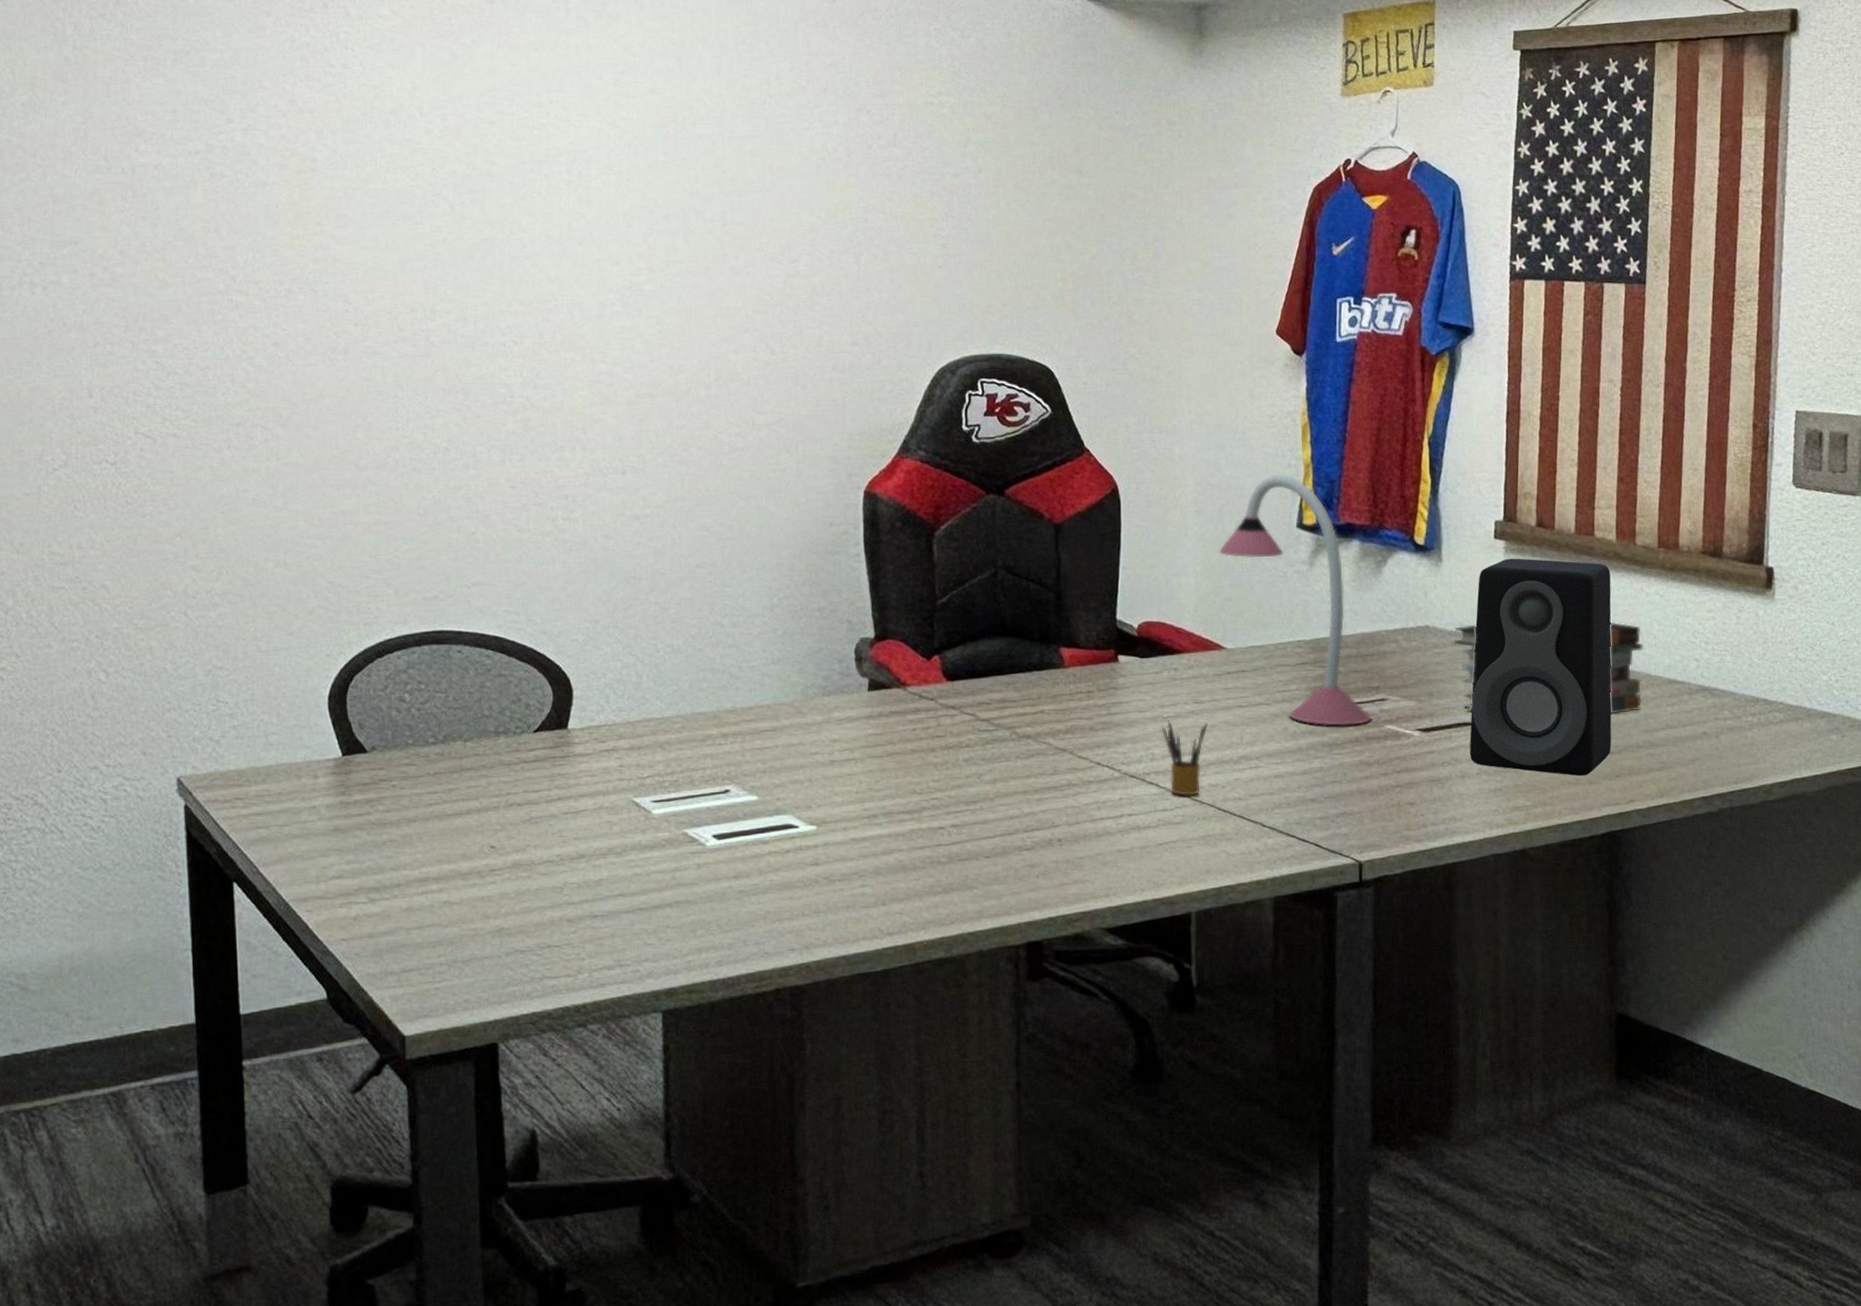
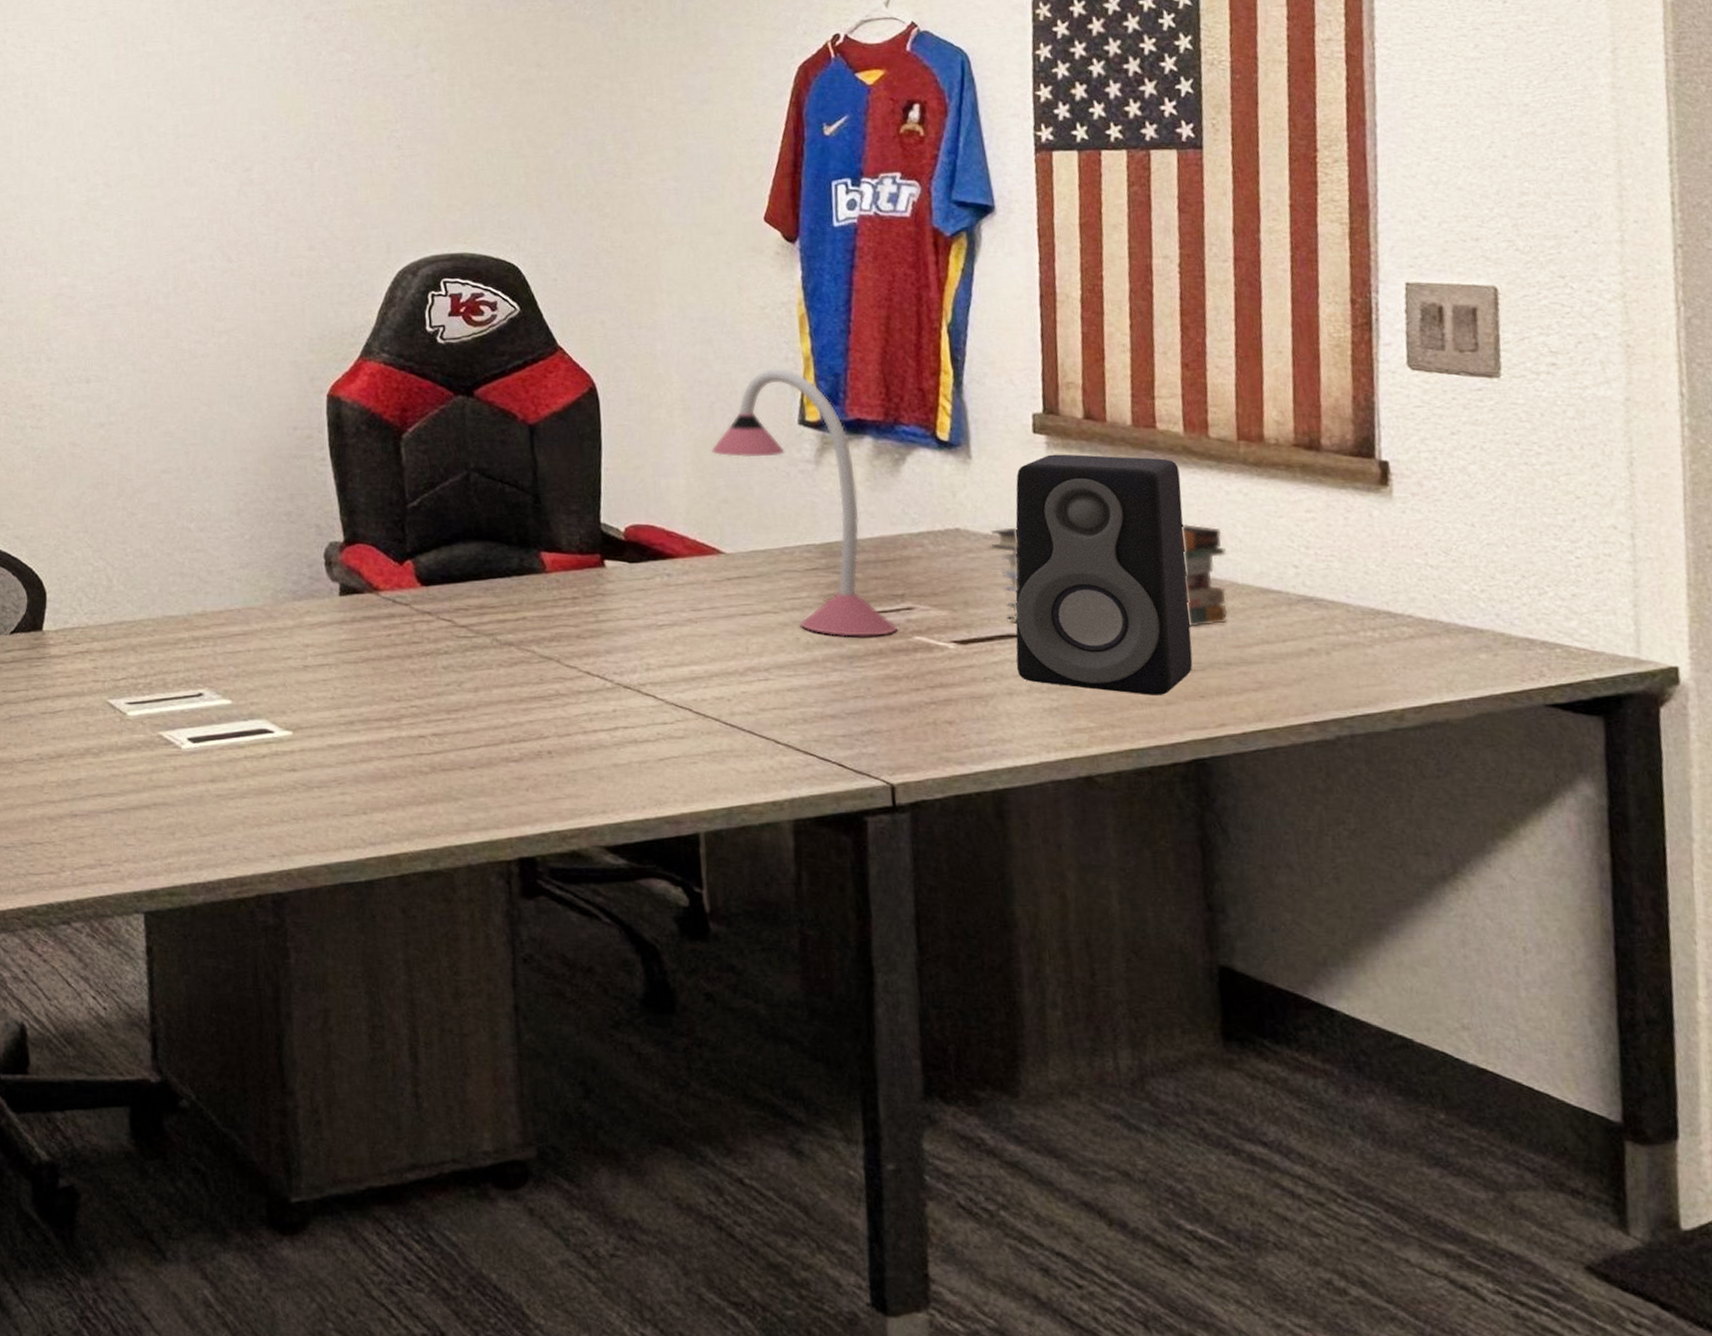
pencil box: present [1161,720,1208,796] -> none [656,628,708,709]

